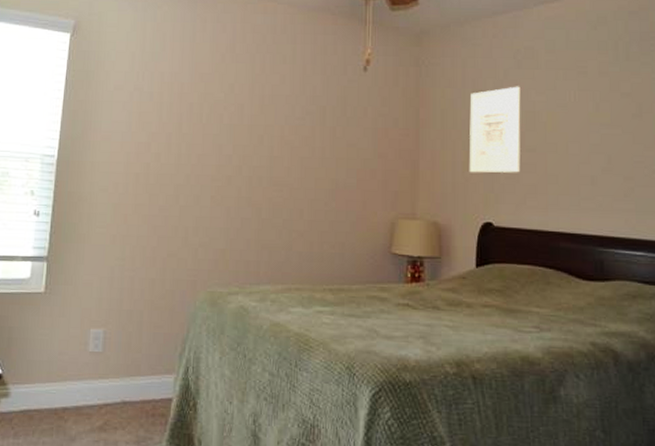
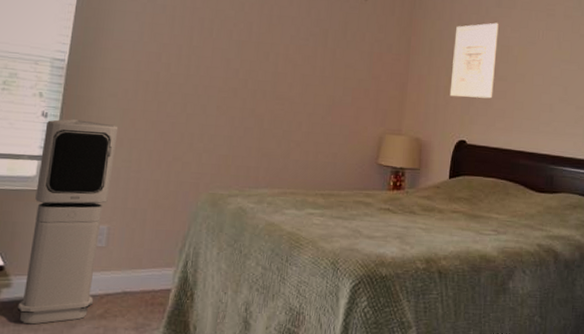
air purifier: none [16,217,110,437] -> present [17,119,119,325]

